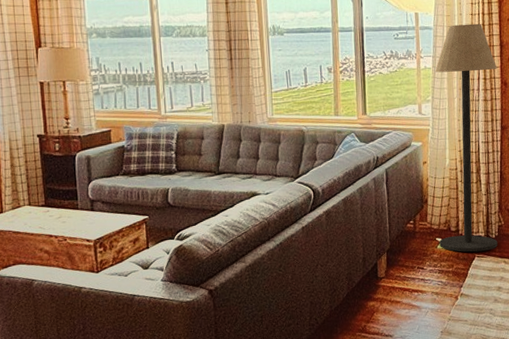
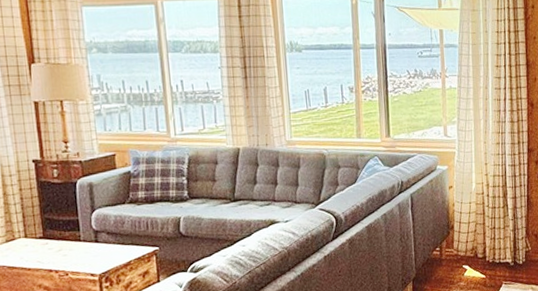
floor lamp: present [435,23,498,252] -> none [461,41,525,279]

